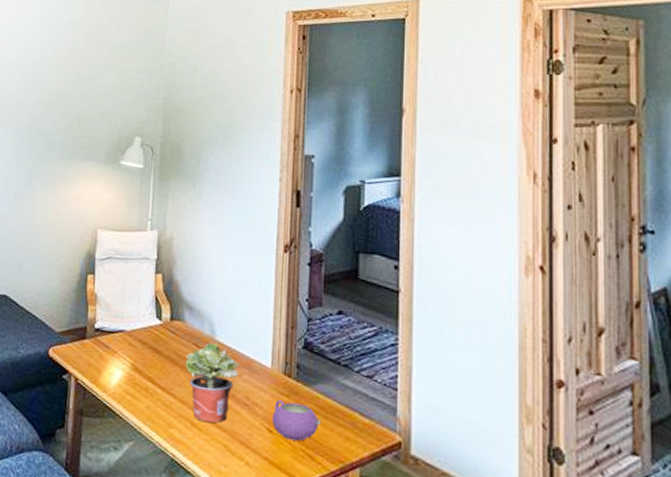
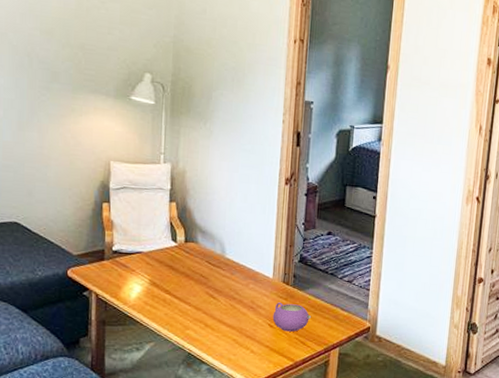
potted plant: present [185,342,239,423] -> none [198,259,246,323]

